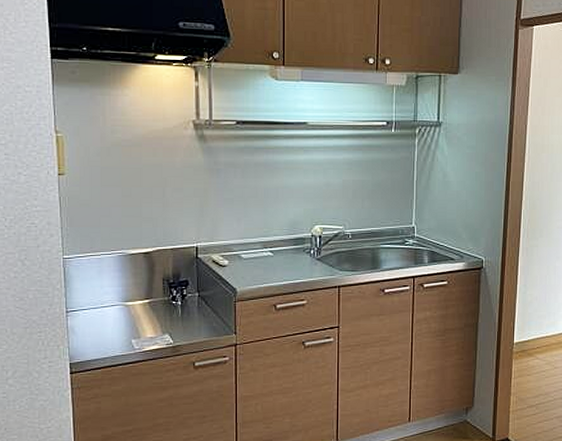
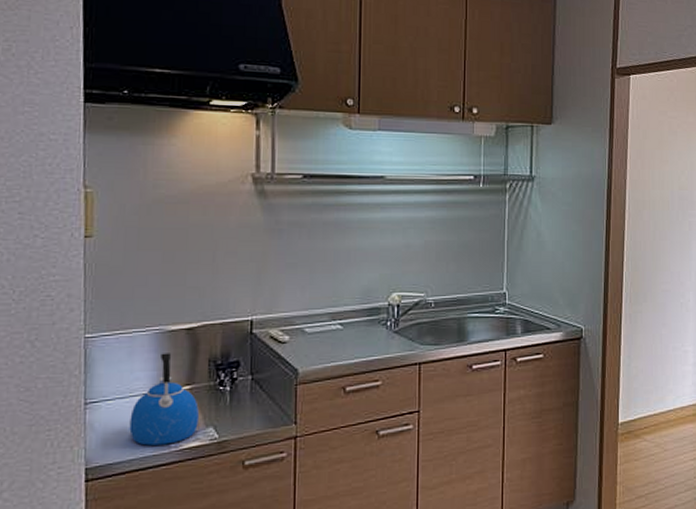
kettle: none [102,272,156,347] -> present [129,353,199,446]

